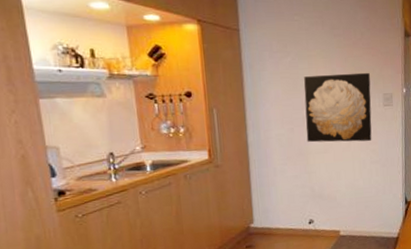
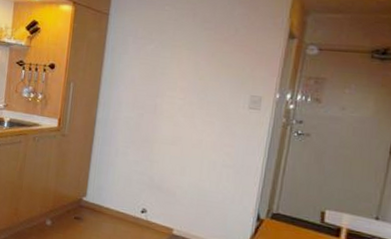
wall art: present [304,72,372,143] -> none [155,65,238,144]

